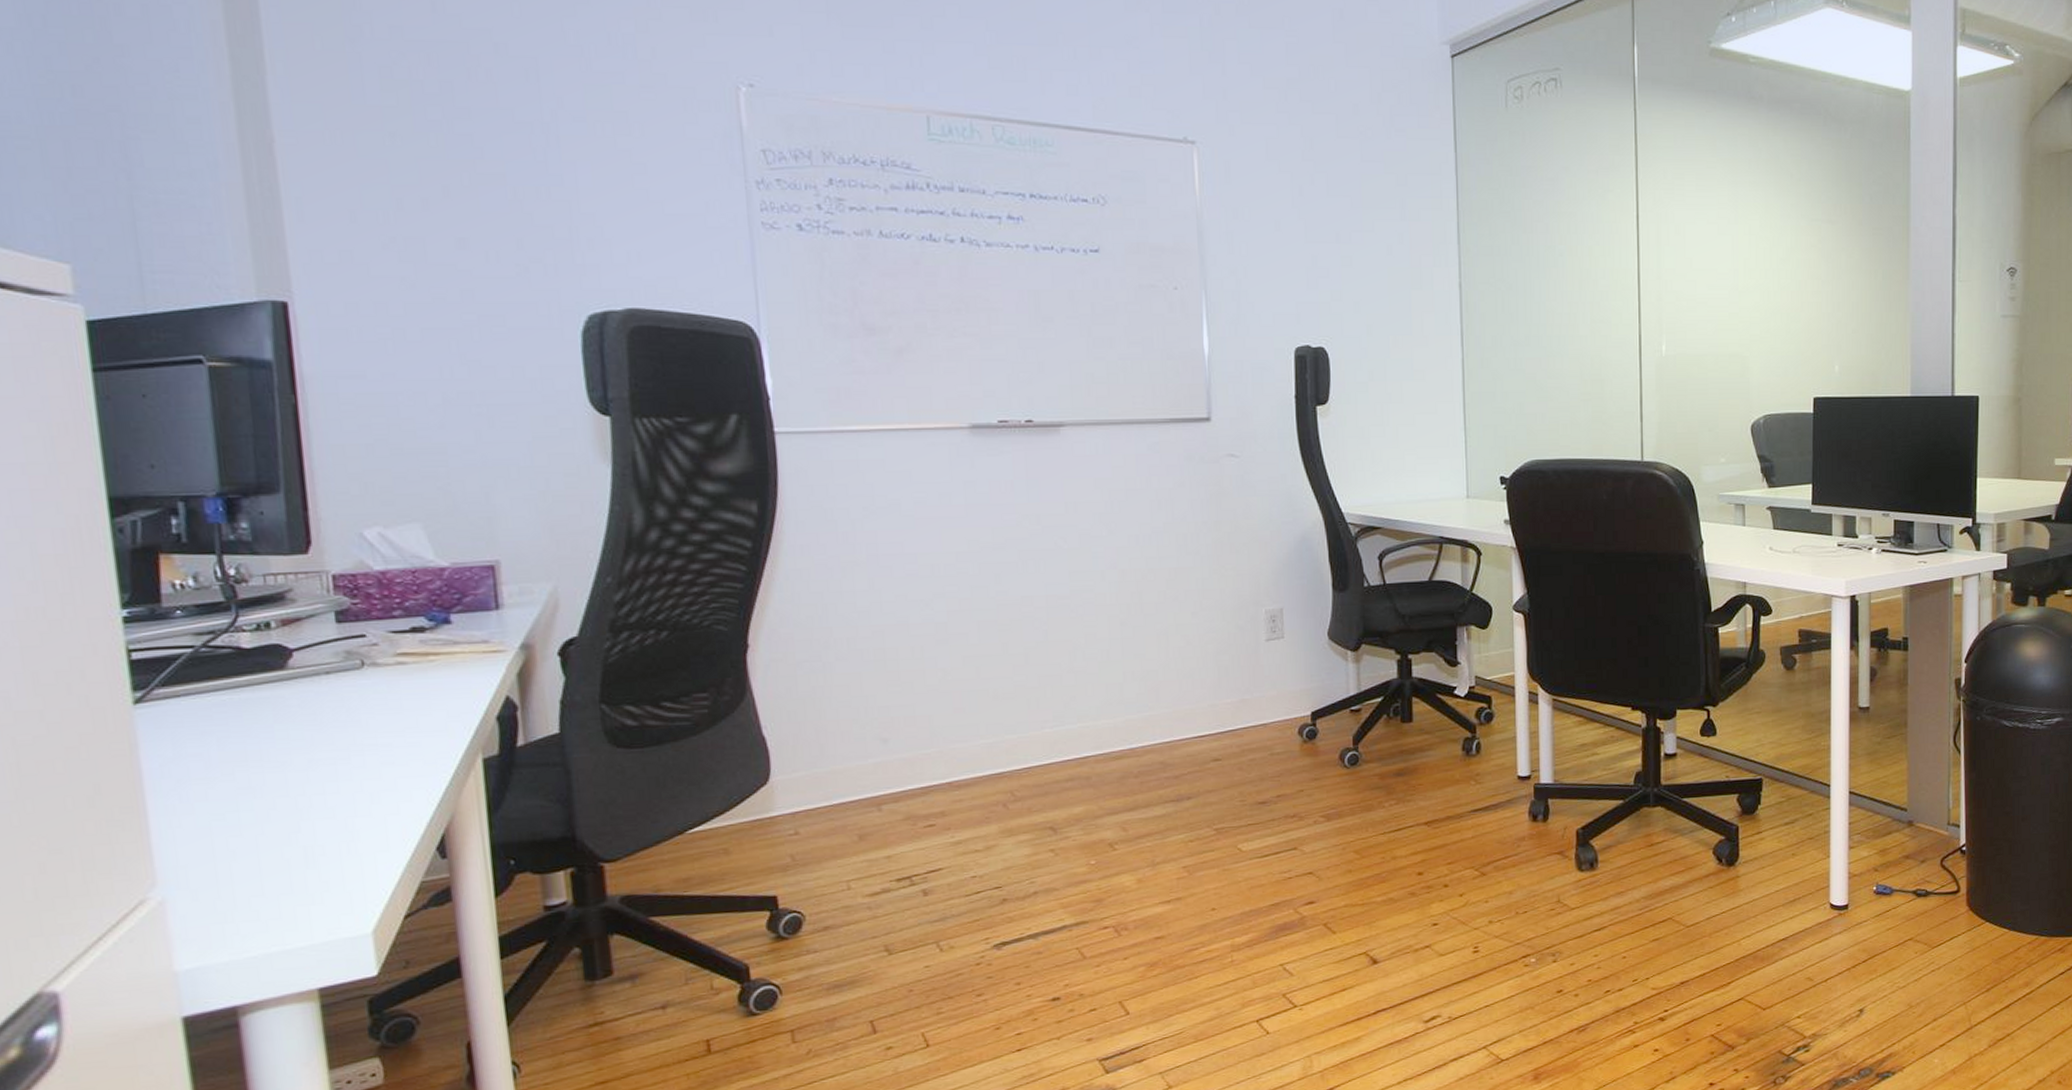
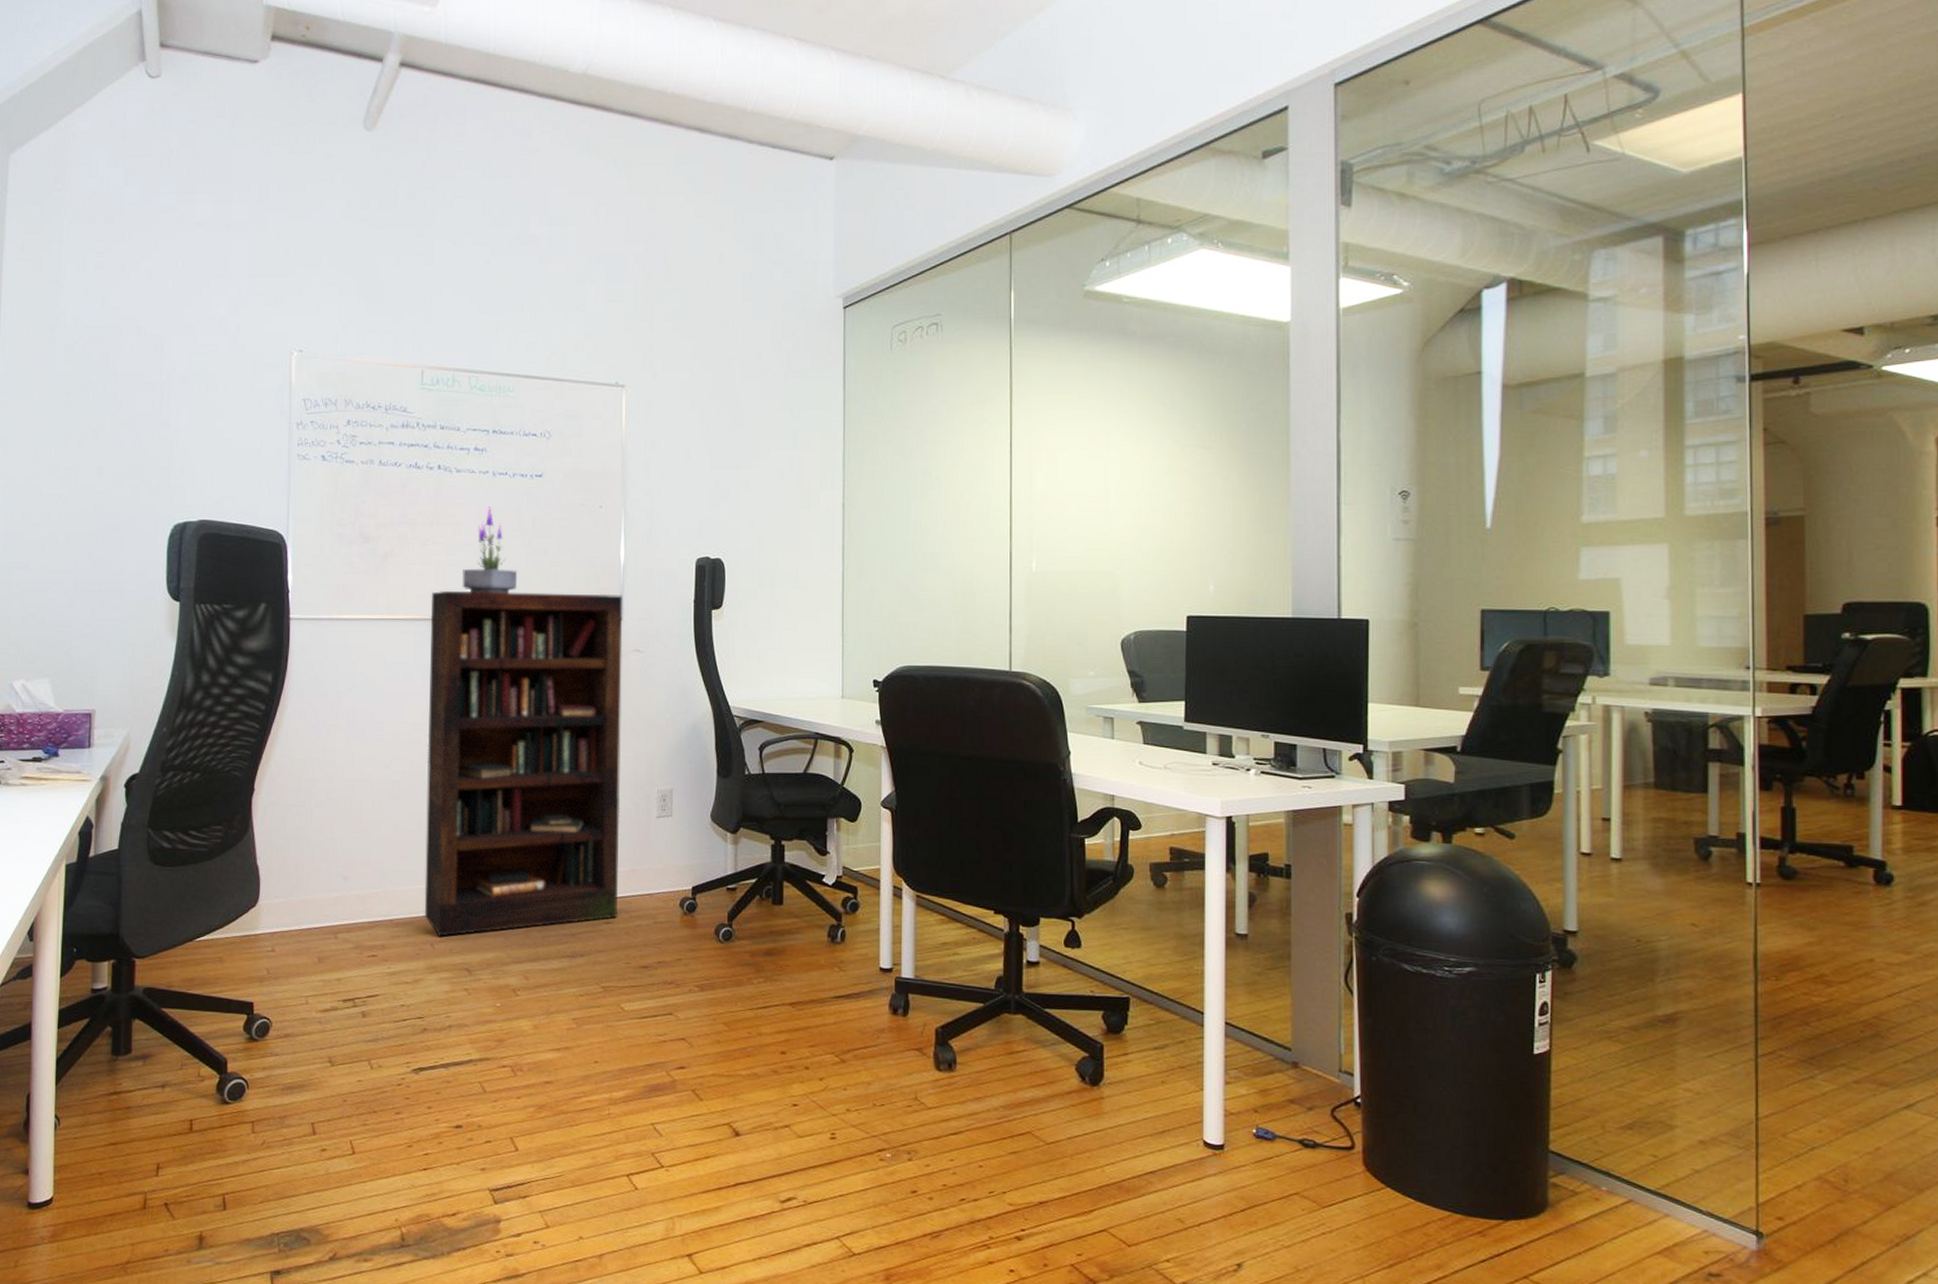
bookcase: none [966,391,1227,795] -> present [424,590,623,937]
potted plant: none [1005,288,1078,394] -> present [462,506,518,593]

